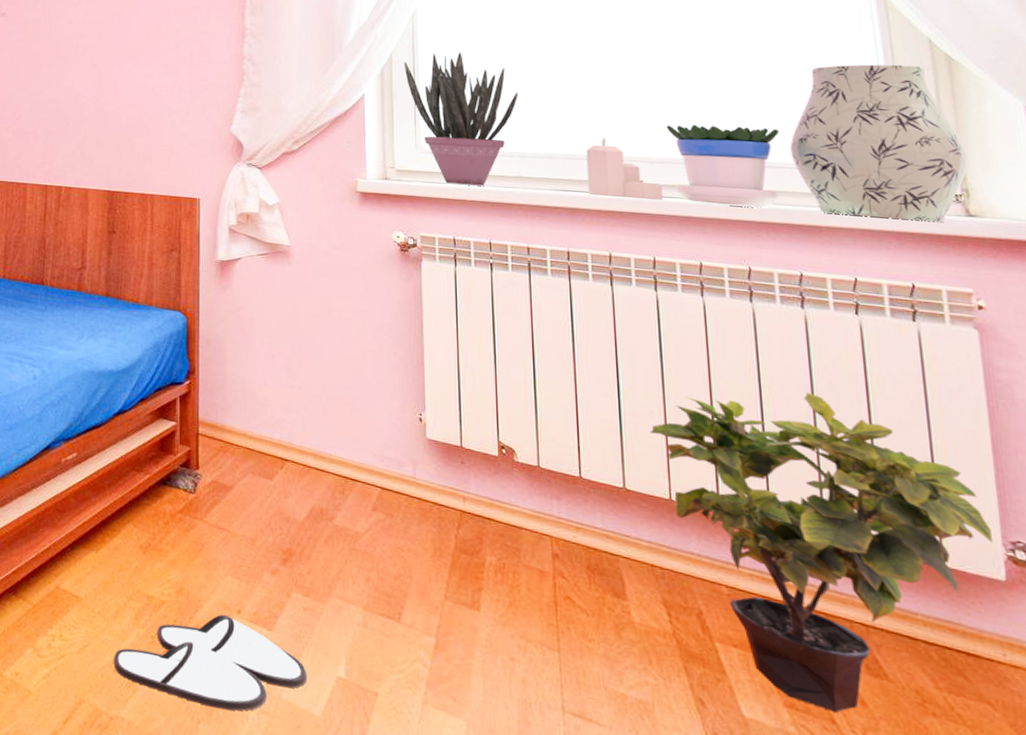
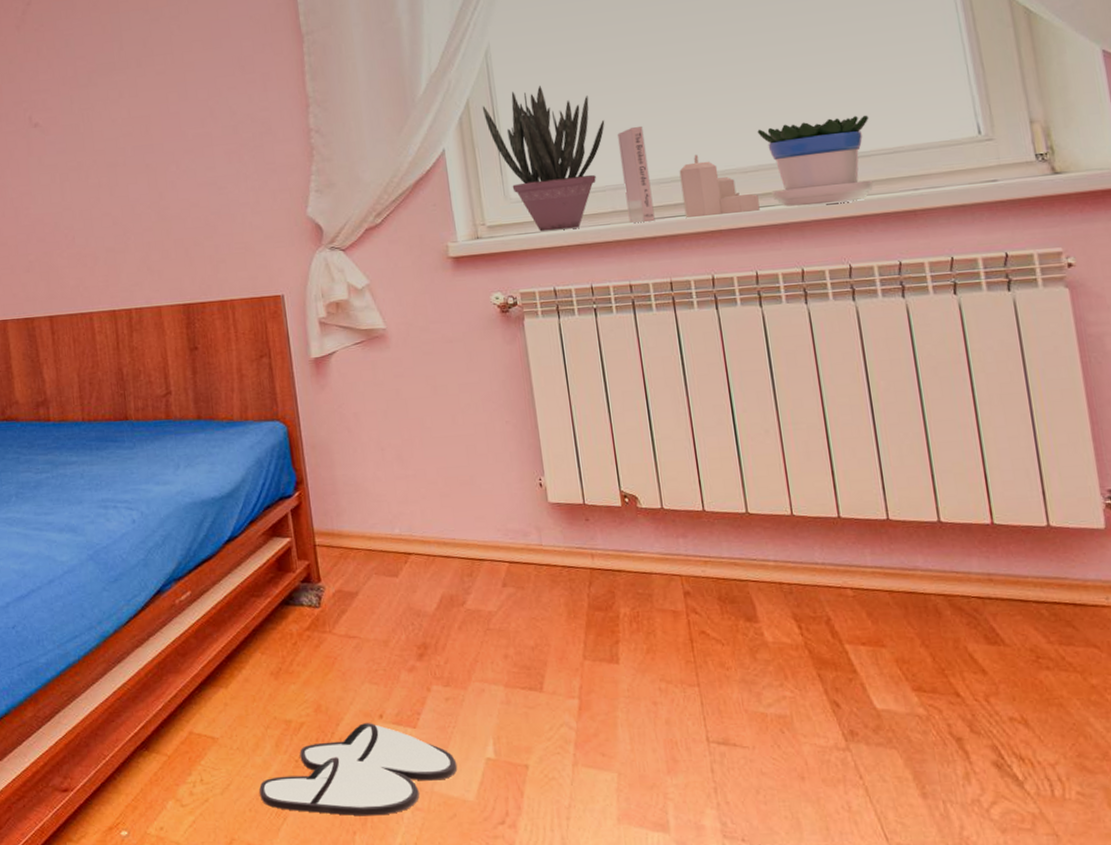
book: none [530,103,558,193] -> present [617,125,655,223]
potted plant: present [650,392,994,713] -> none [767,381,1093,686]
vase: present [790,64,969,223] -> none [880,24,1052,195]

